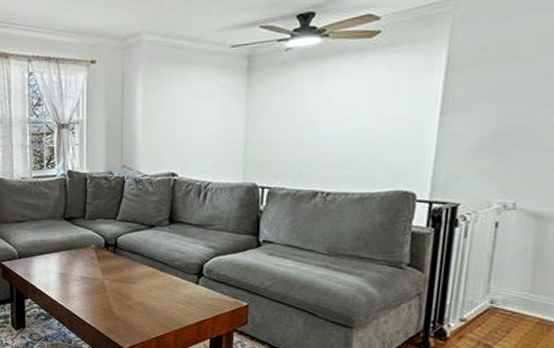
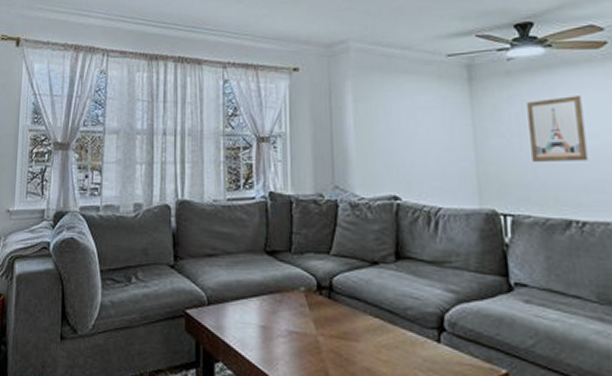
wall art: none [294,83,347,143] -> present [527,95,589,162]

